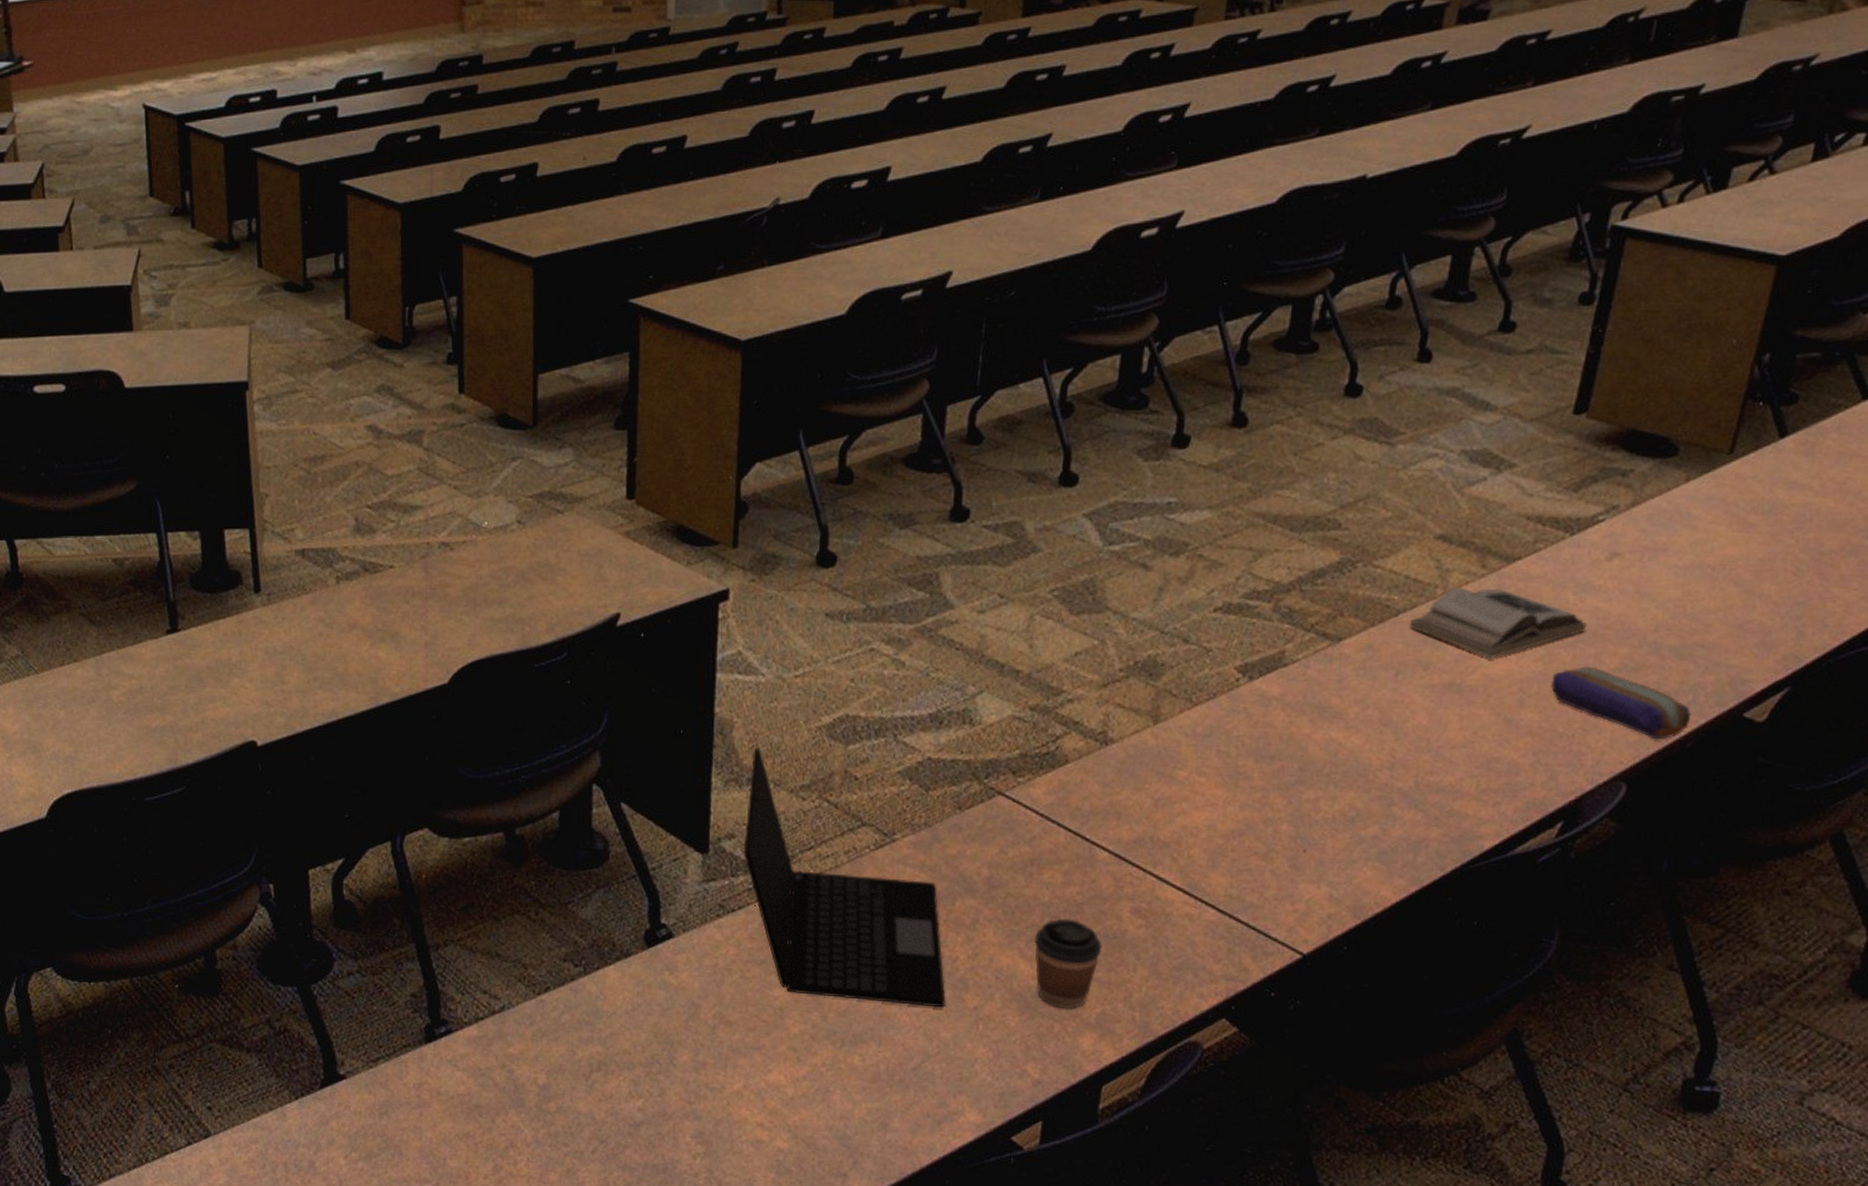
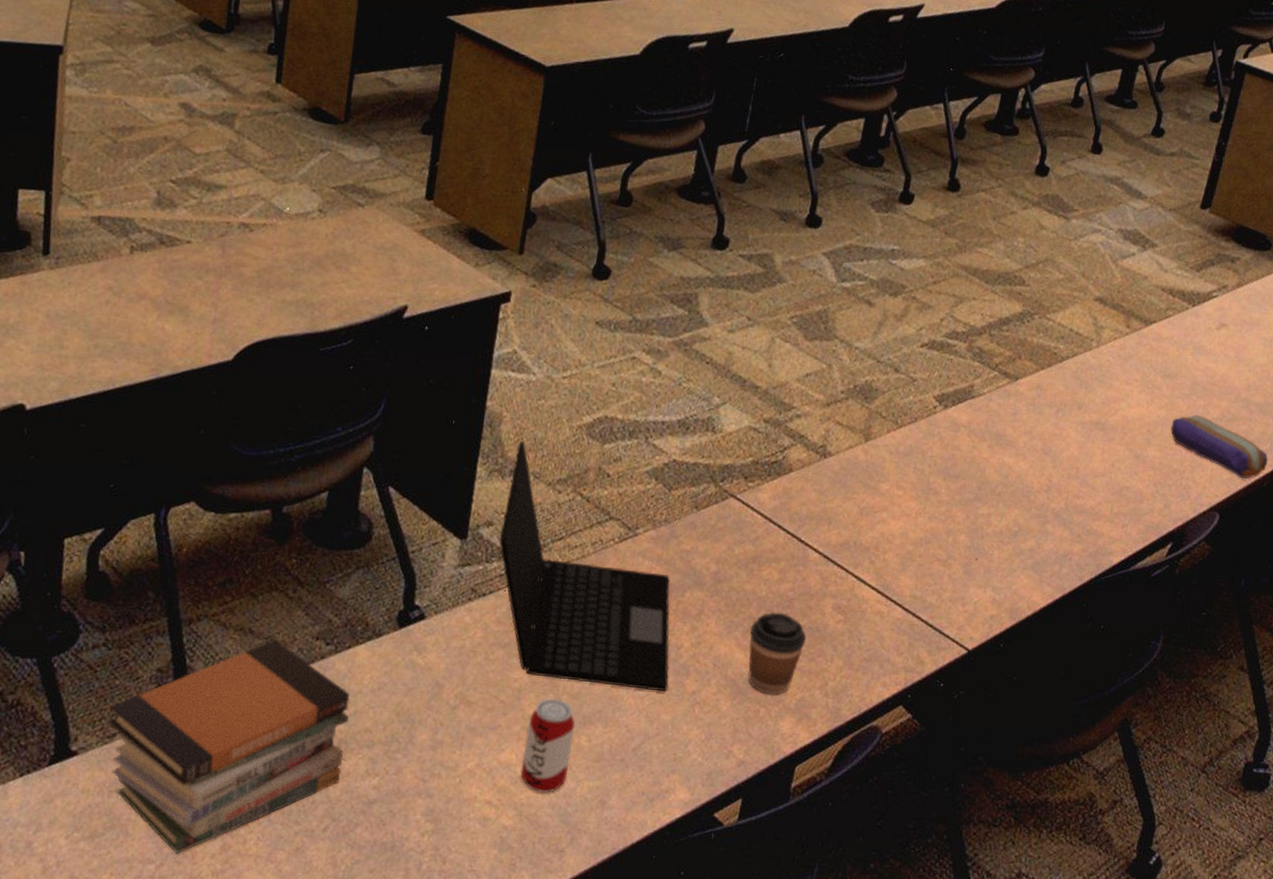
book stack: none [371,962,605,1175] -> present [109,639,350,854]
beverage can: none [791,1015,846,1115] -> present [520,697,575,793]
book: present [1409,586,1587,659] -> none [1070,341,1200,404]

